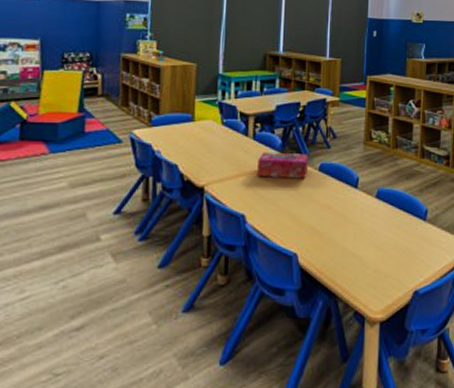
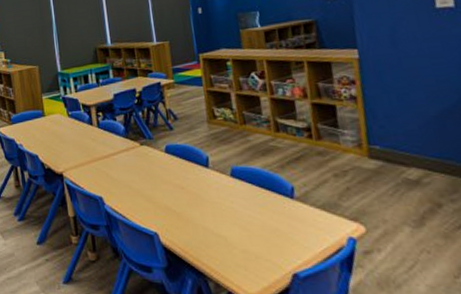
tissue box: present [257,152,308,179] -> none [105,137,155,162]

